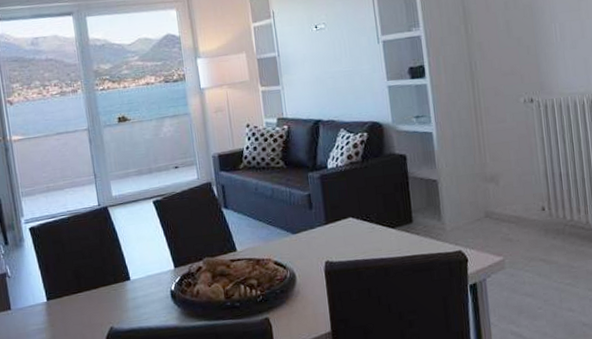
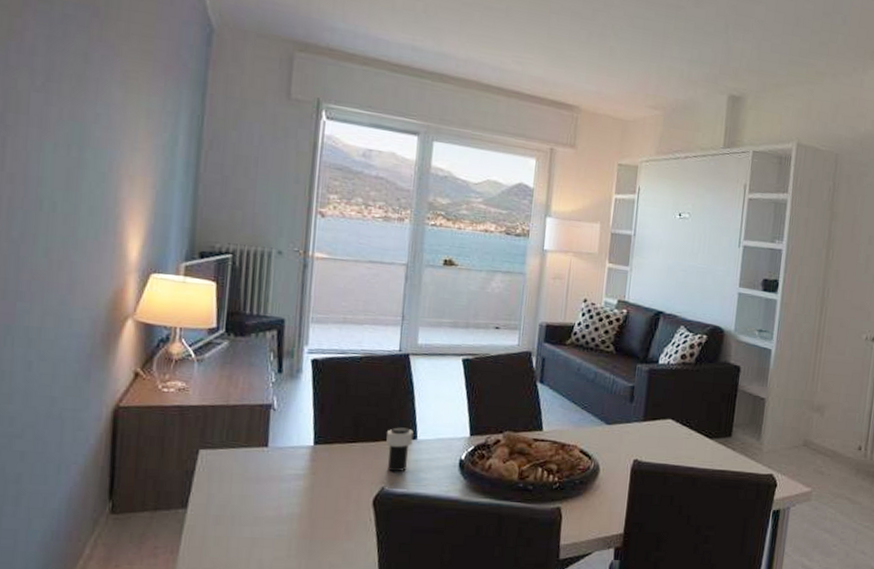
cup: none [104,271,128,312] -> present [386,427,414,472]

